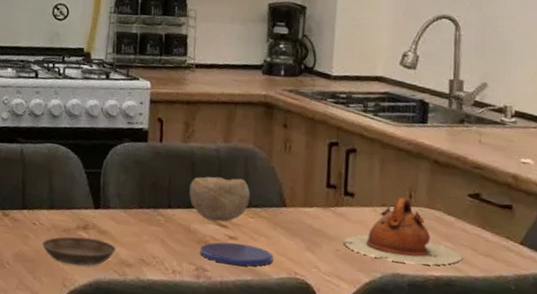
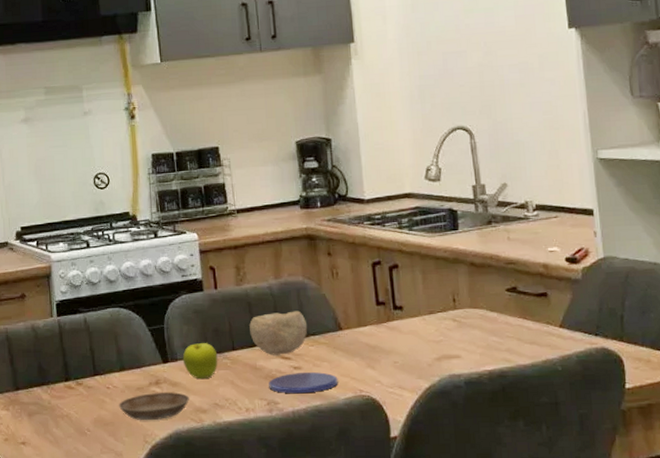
fruit: none [115,194,152,233] -> present [182,343,218,380]
teapot: present [343,197,462,266] -> none [399,302,510,364]

